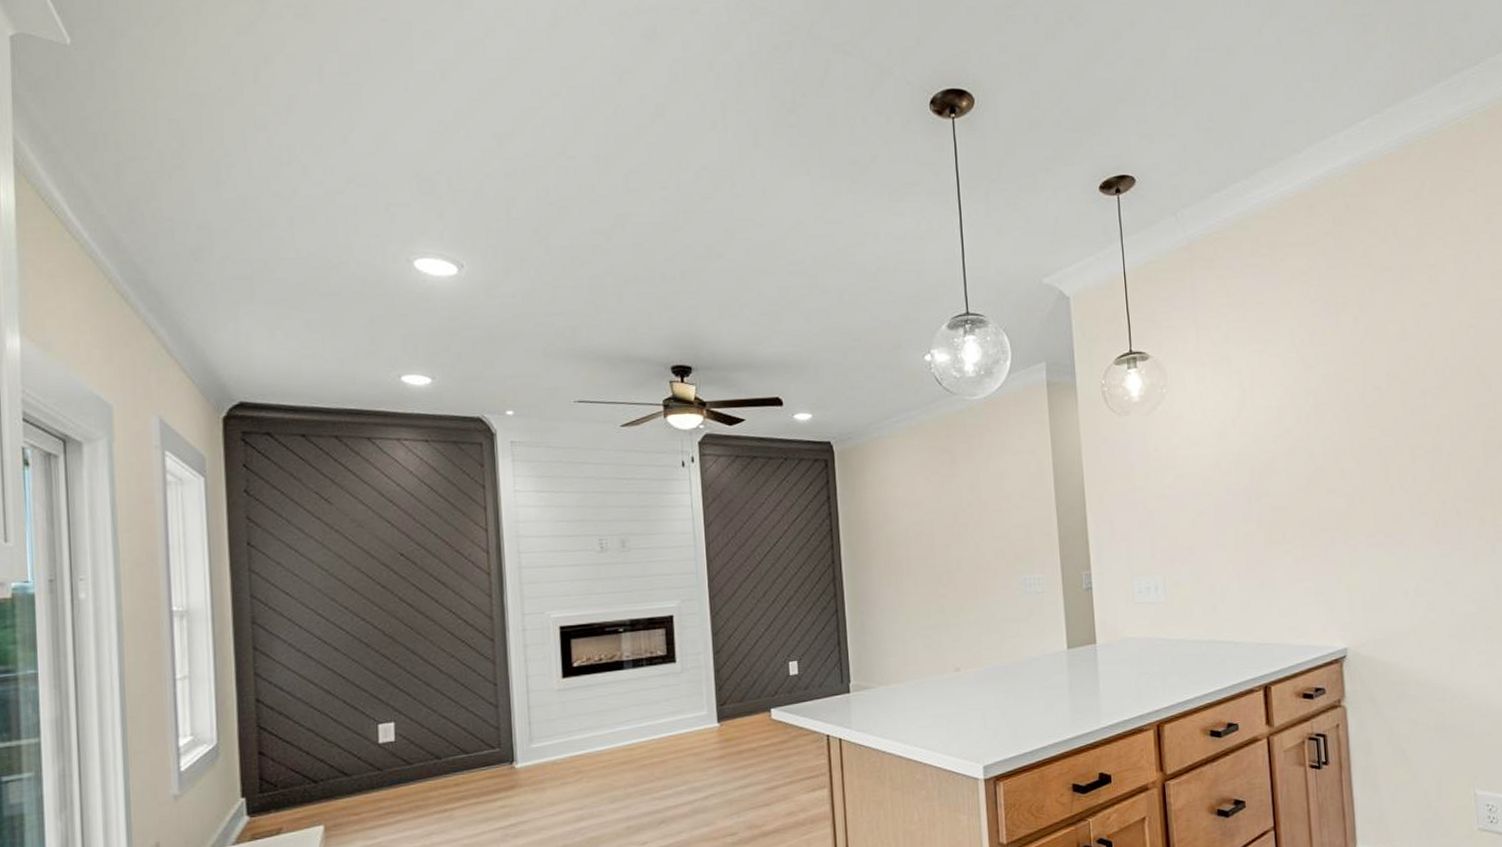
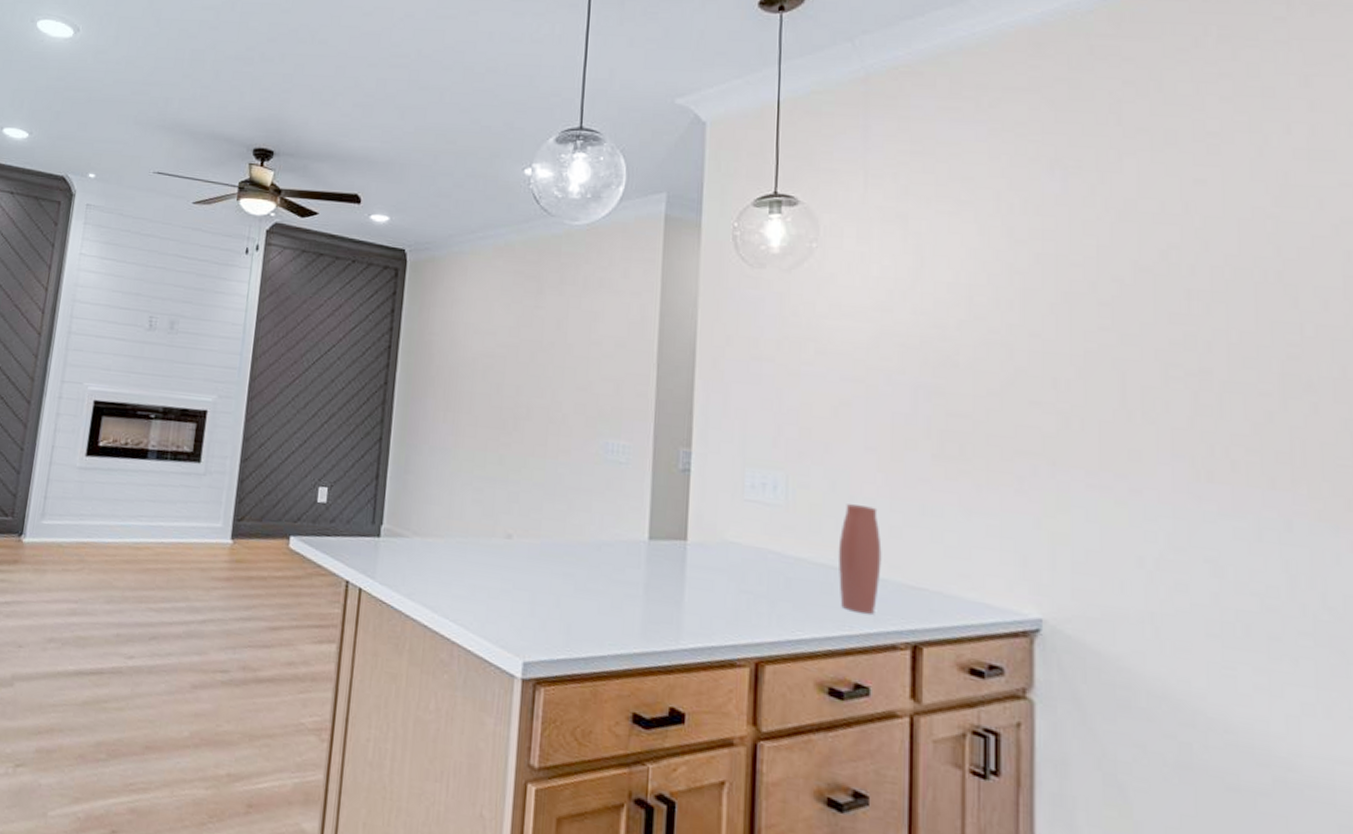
vase: none [1206,590,1238,672] -> present [838,504,882,616]

